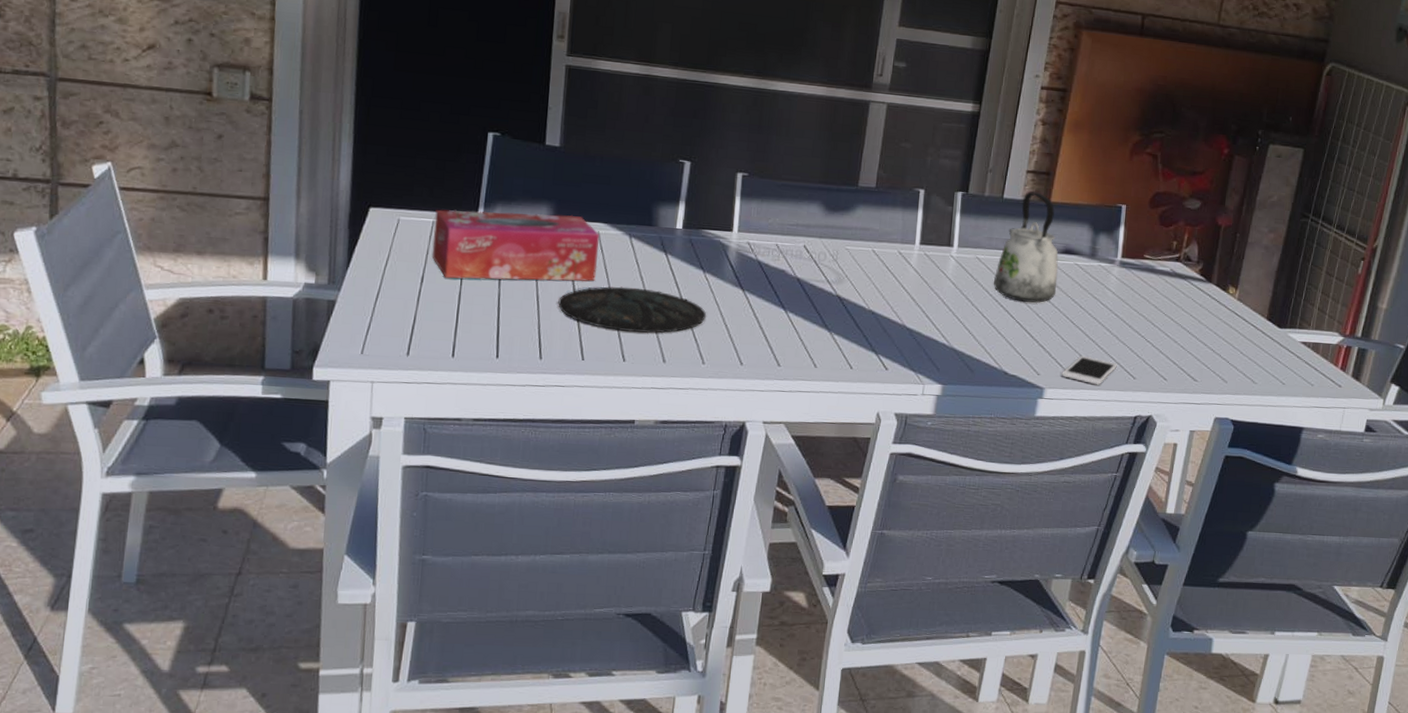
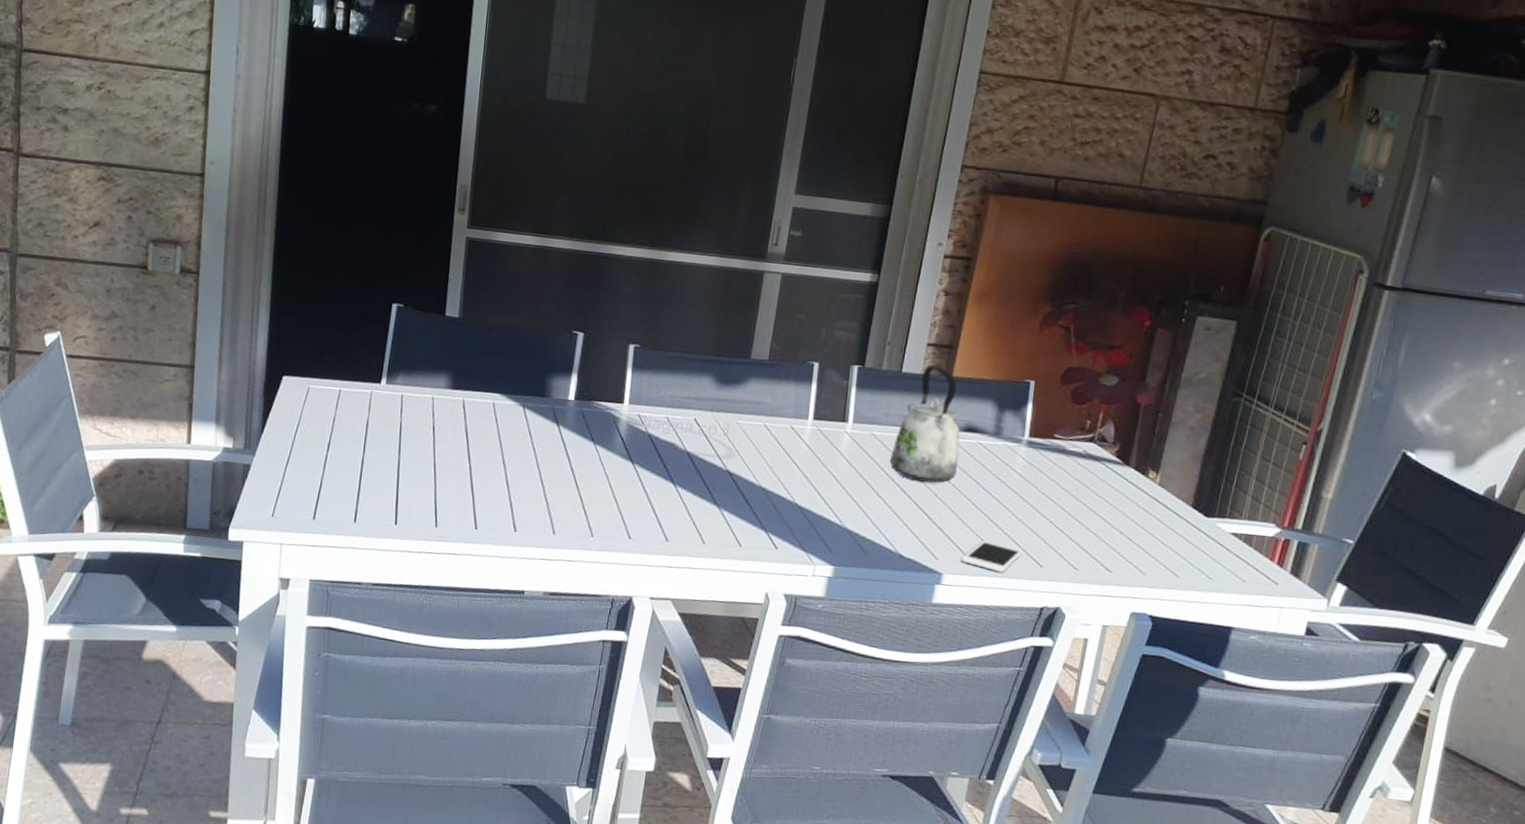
tissue box: present [432,209,600,282] -> none [338,378,495,452]
plate: present [558,286,707,333] -> none [454,456,597,505]

